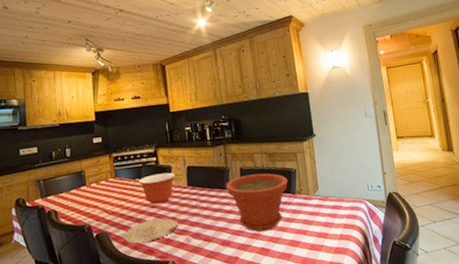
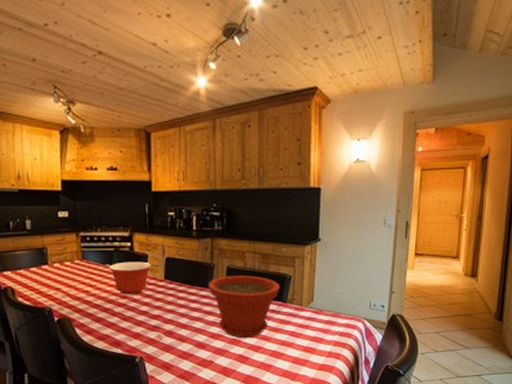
plate: present [123,218,179,244] -> none [88,311,151,334]

